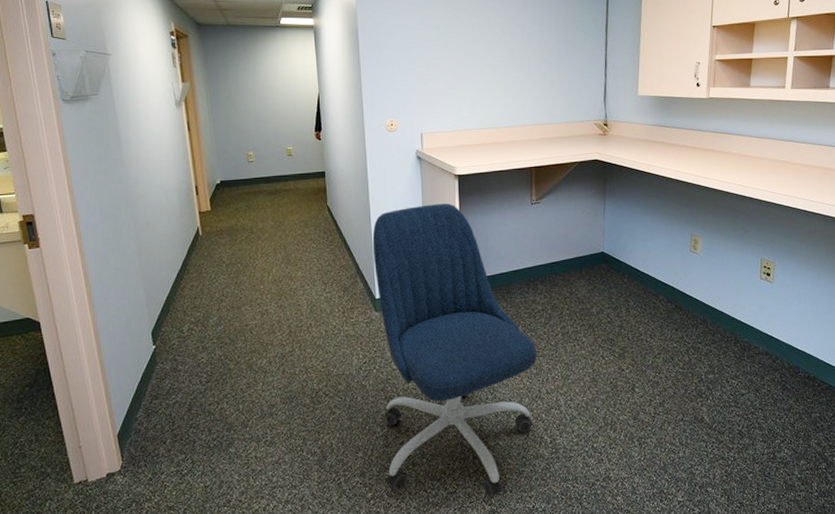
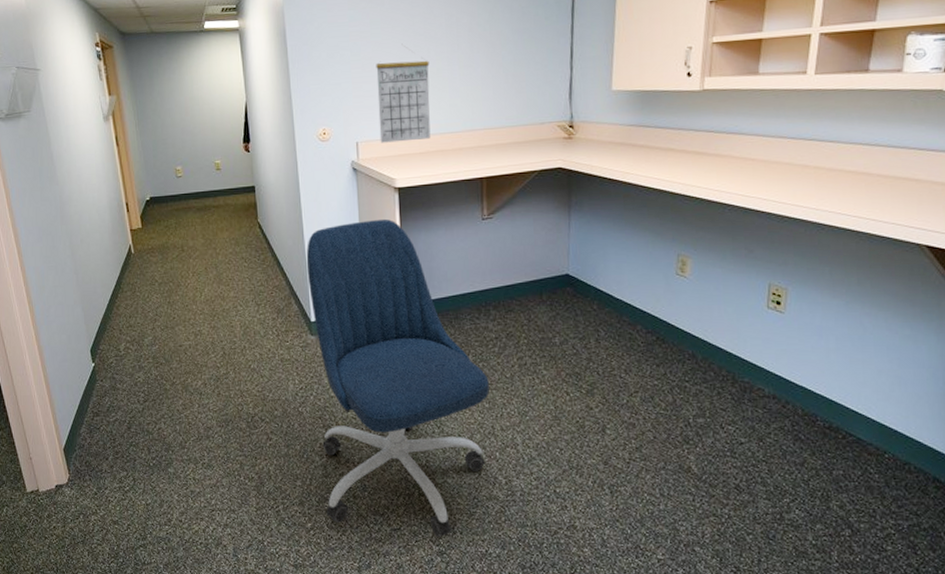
calendar: none [440,47,487,135] -> present [376,43,431,143]

